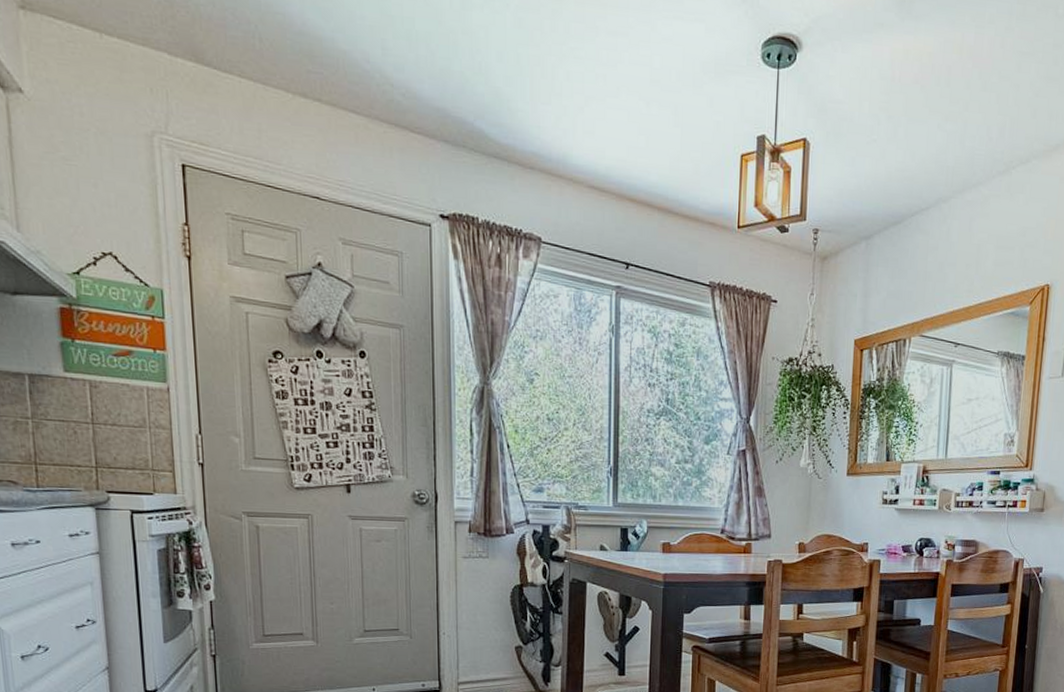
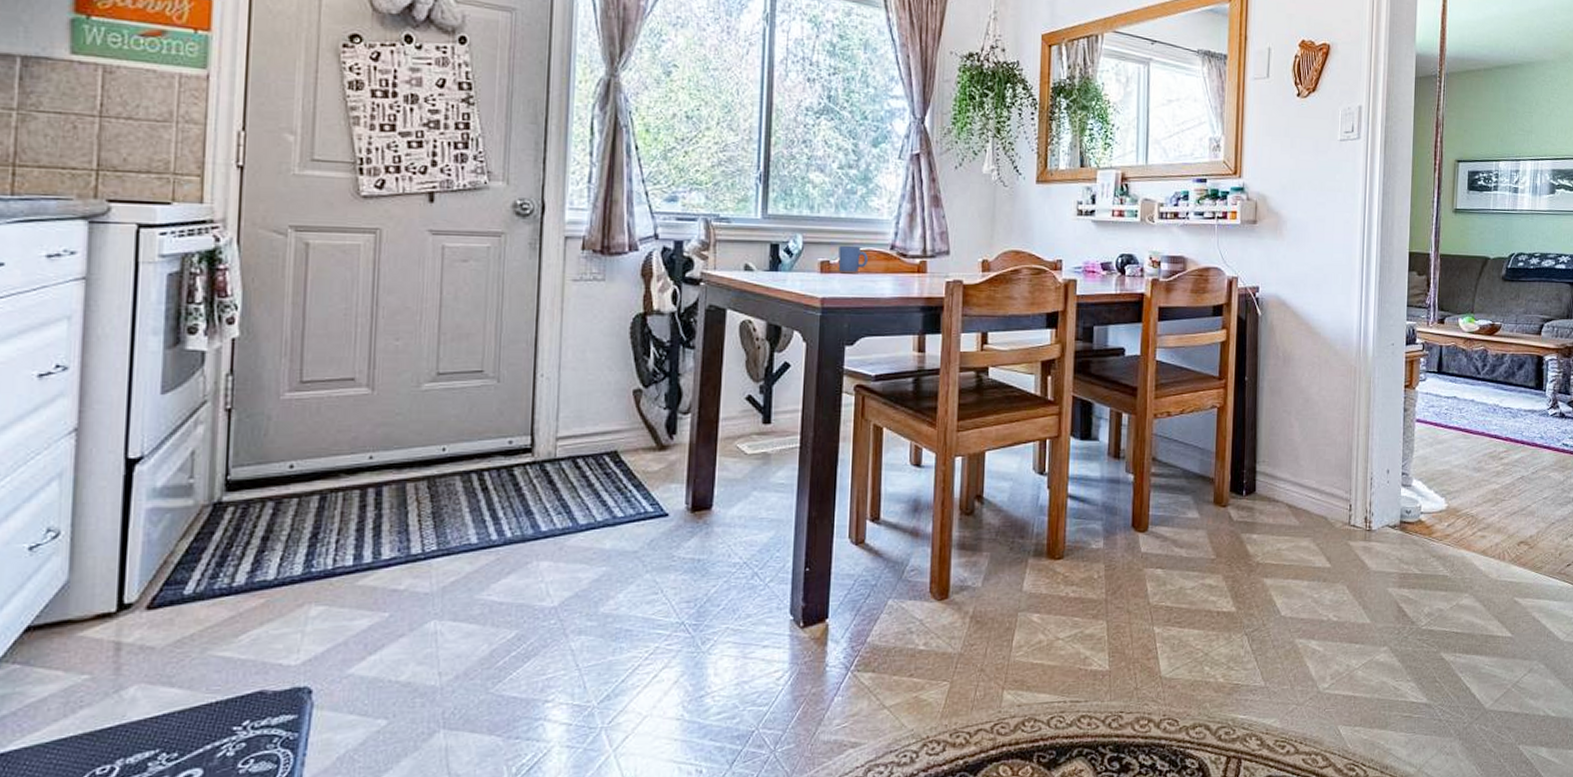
mug: none [677,529,702,554] -> present [838,245,868,274]

